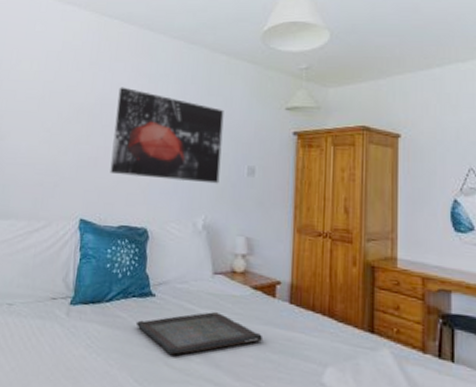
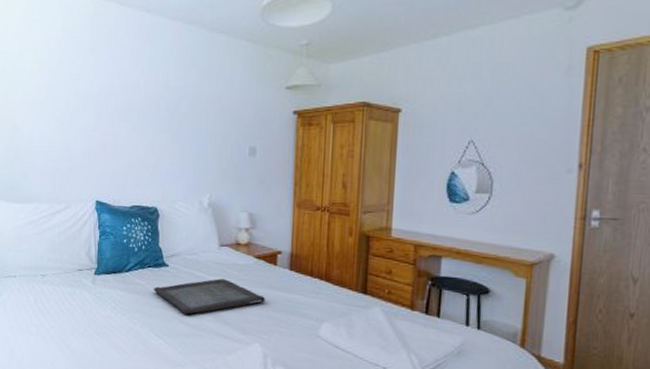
wall art: present [110,87,224,184] -> none [119,73,225,164]

